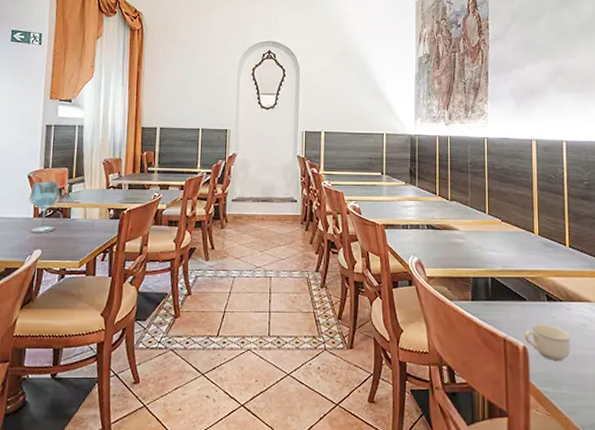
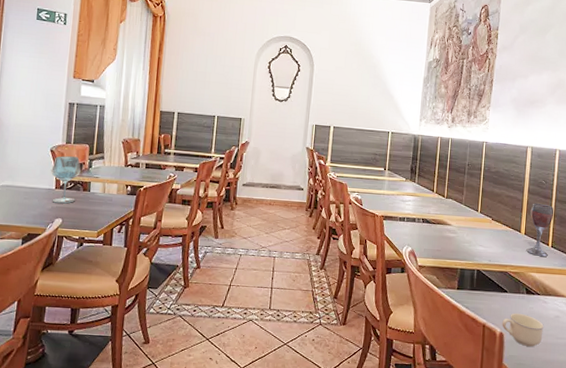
cup: none [542,200,568,259] -> present [526,203,554,257]

